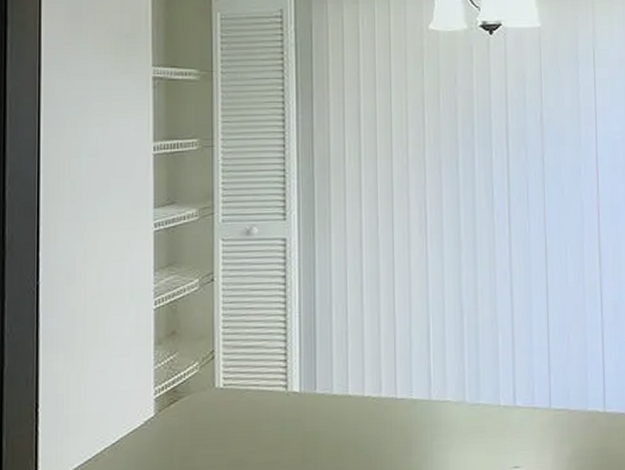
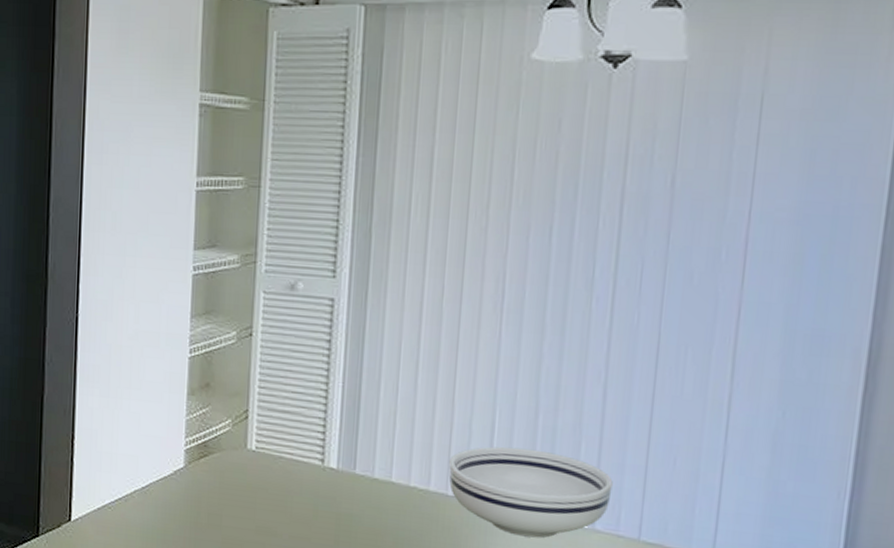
bowl: none [395,346,526,424] -> present [448,446,613,538]

